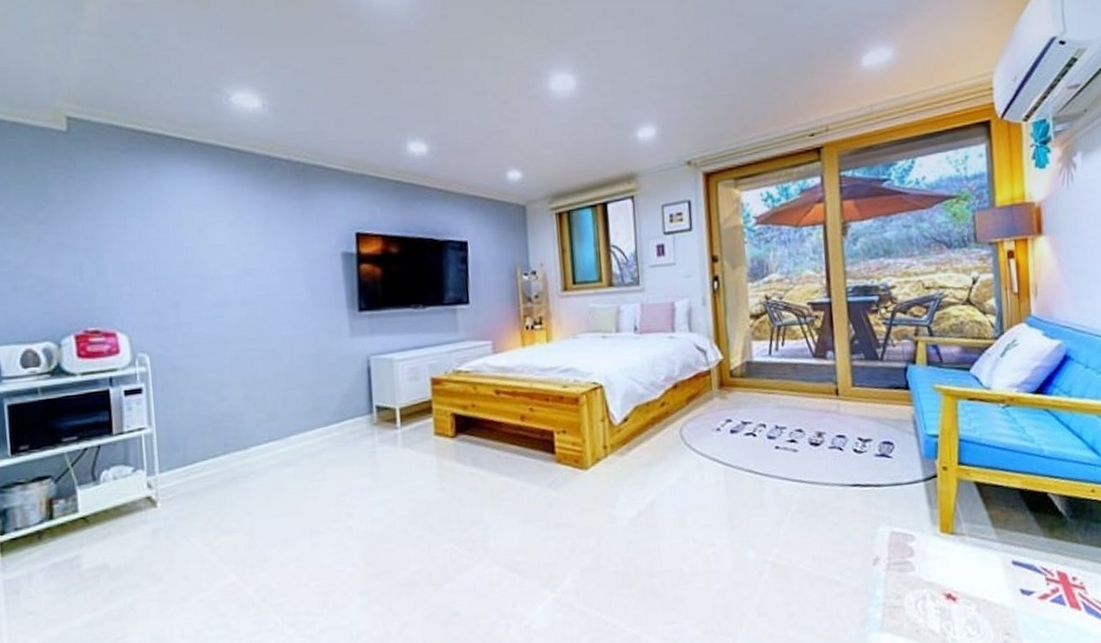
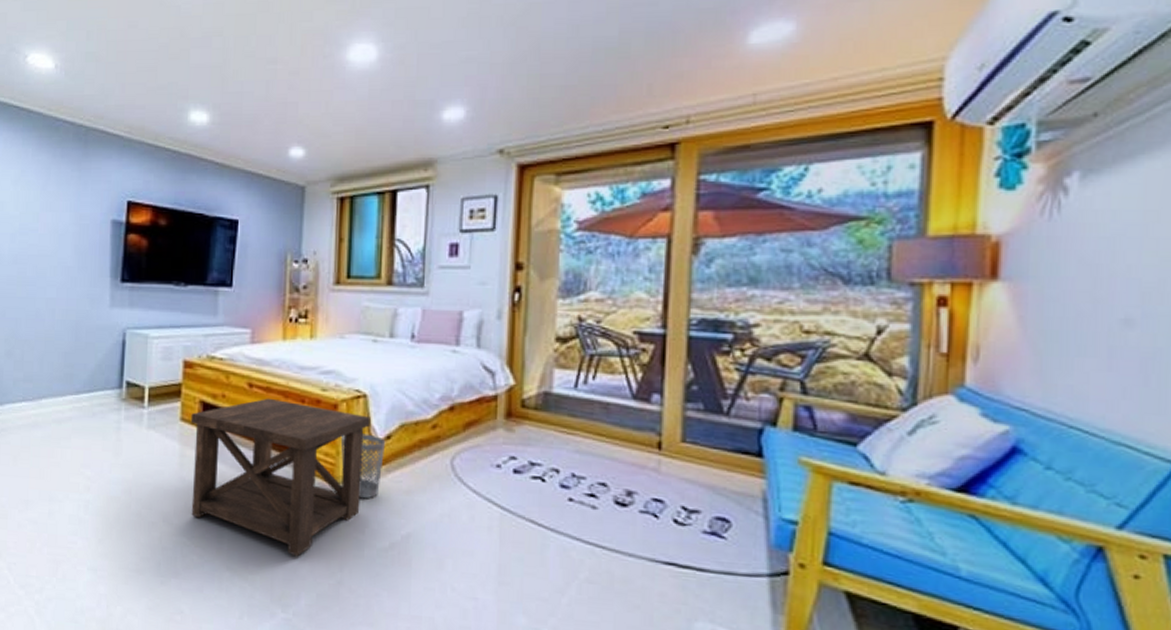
side table: none [444,401,609,541] -> present [190,398,370,557]
wastebasket: none [584,419,624,478] -> present [340,434,386,499]

